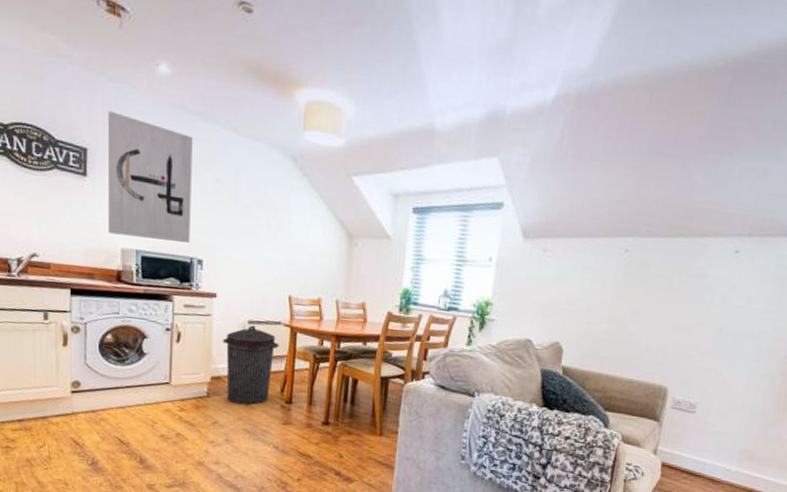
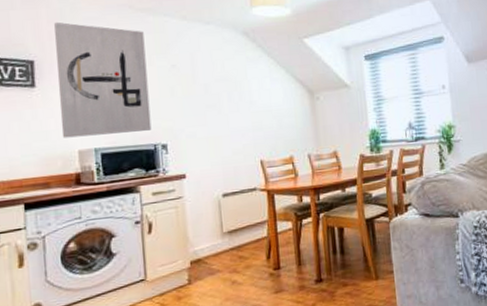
trash can: present [223,325,279,405] -> none [198,198,258,285]

